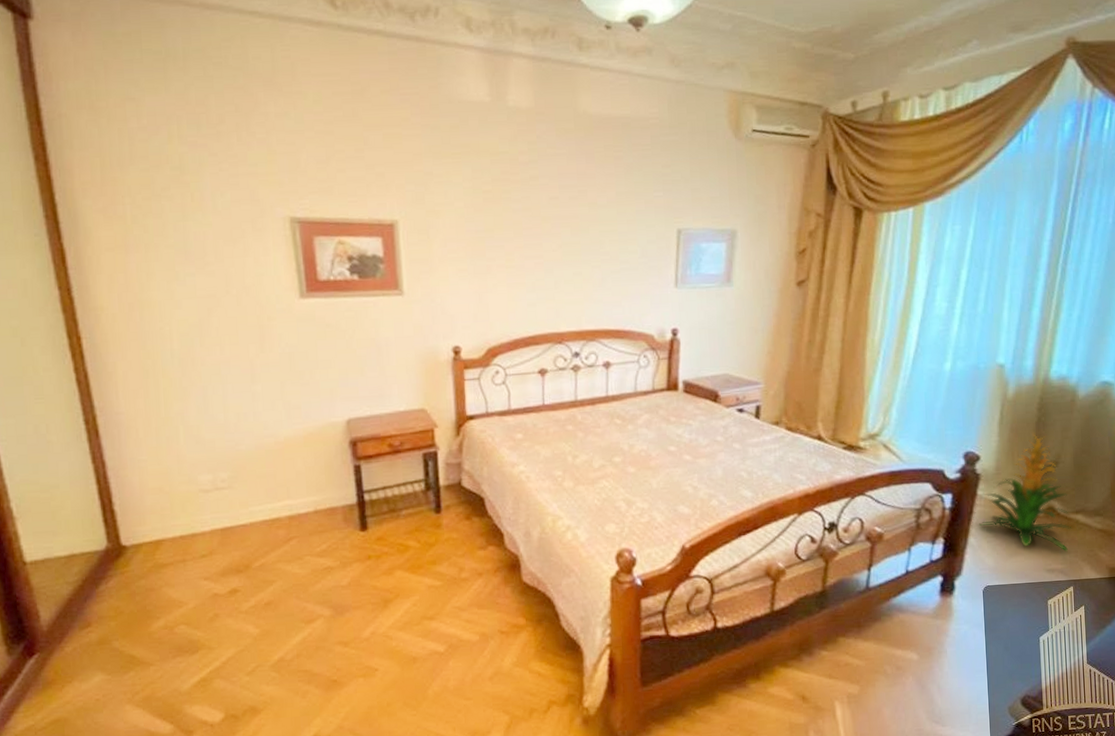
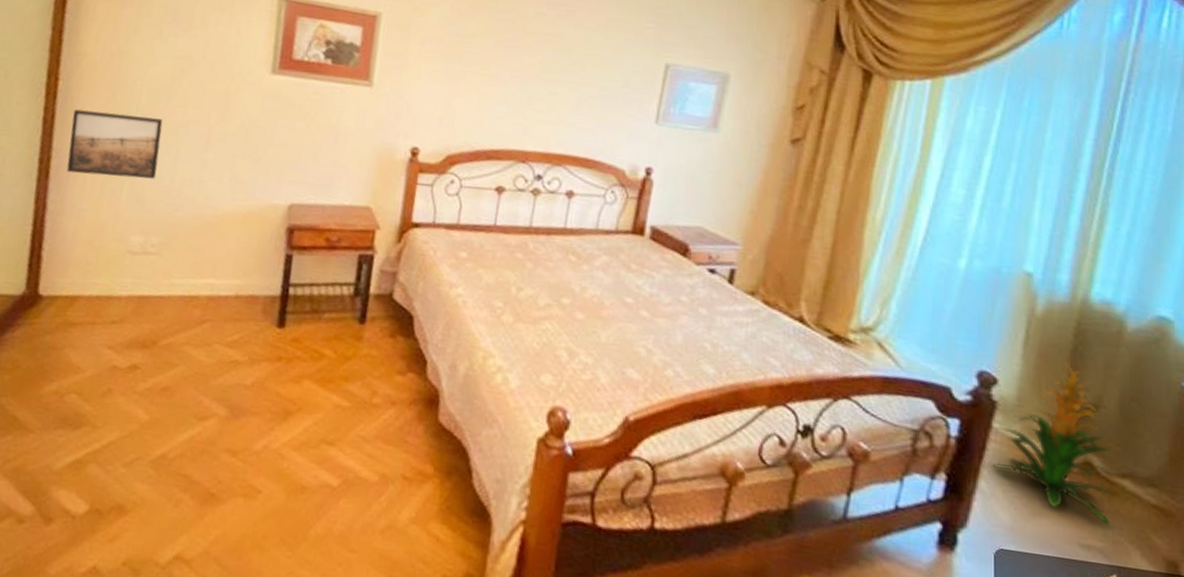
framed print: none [106,360,209,428] -> present [66,108,163,180]

